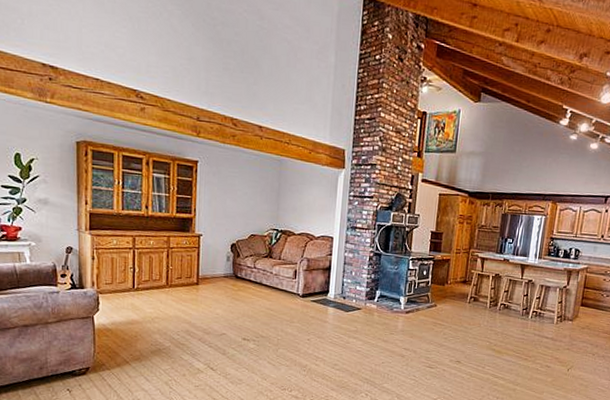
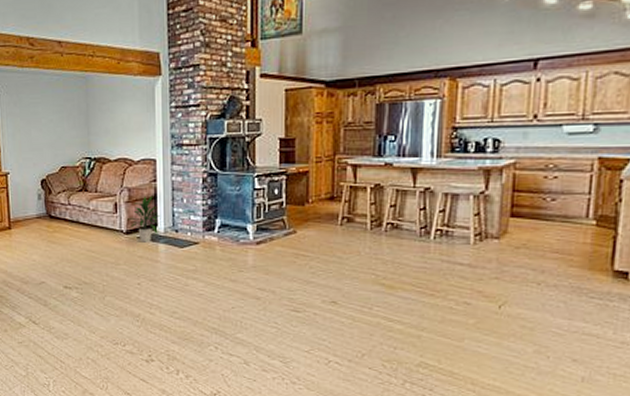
indoor plant: none [304,267,333,305] -> present [127,195,161,242]

